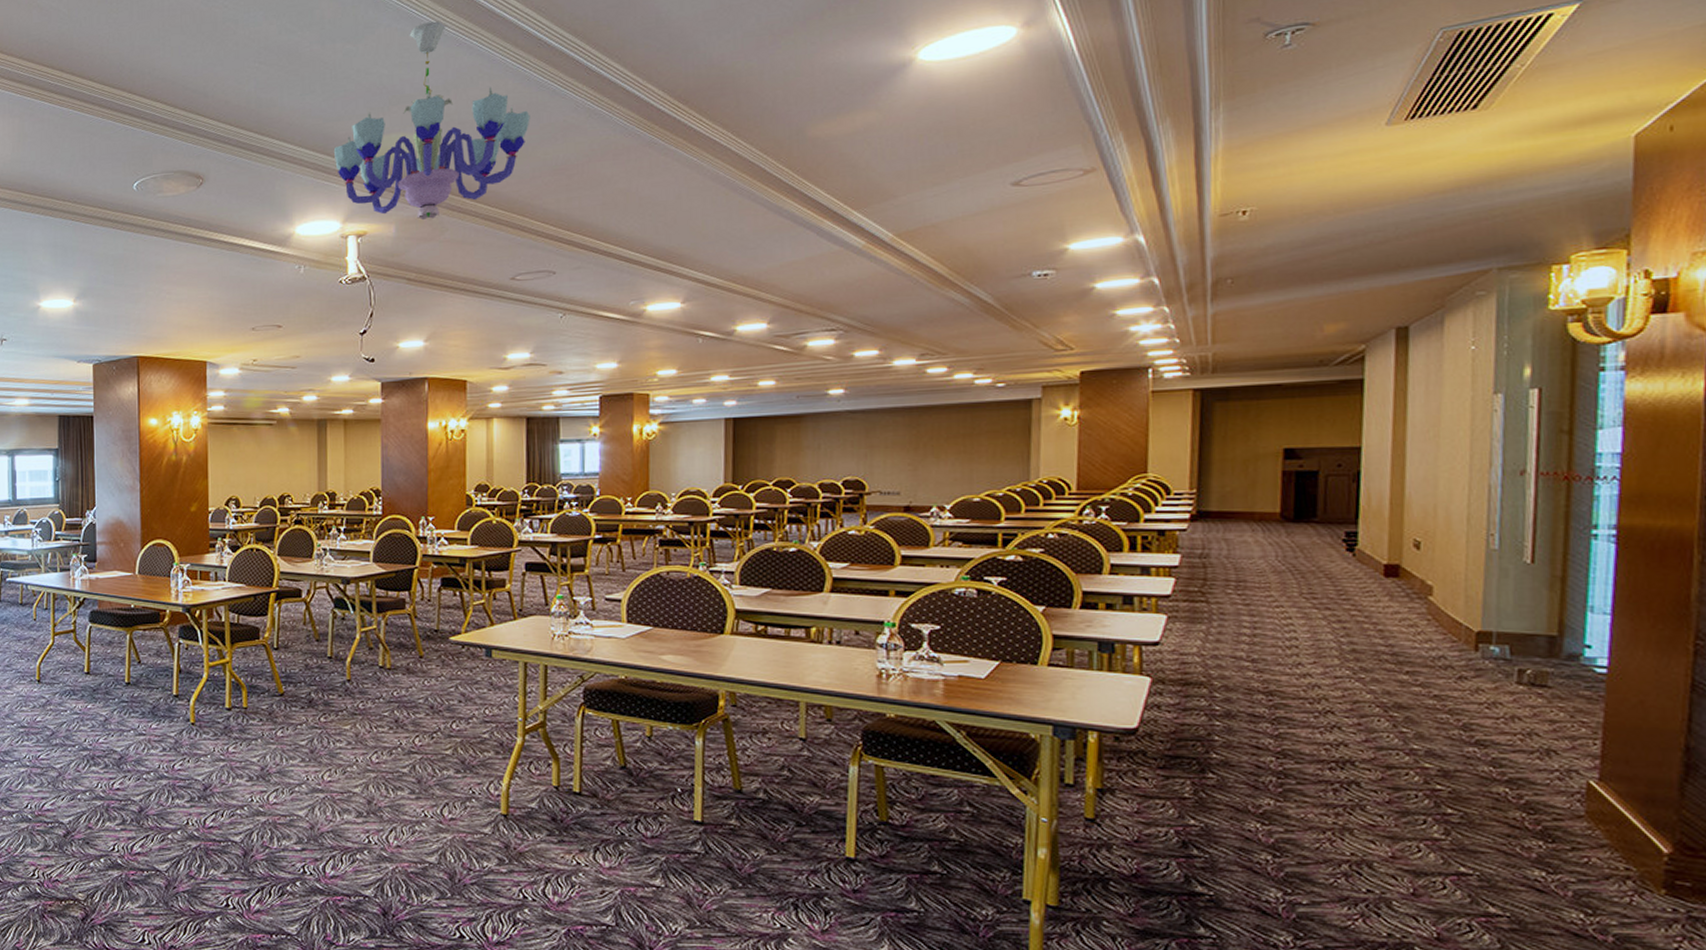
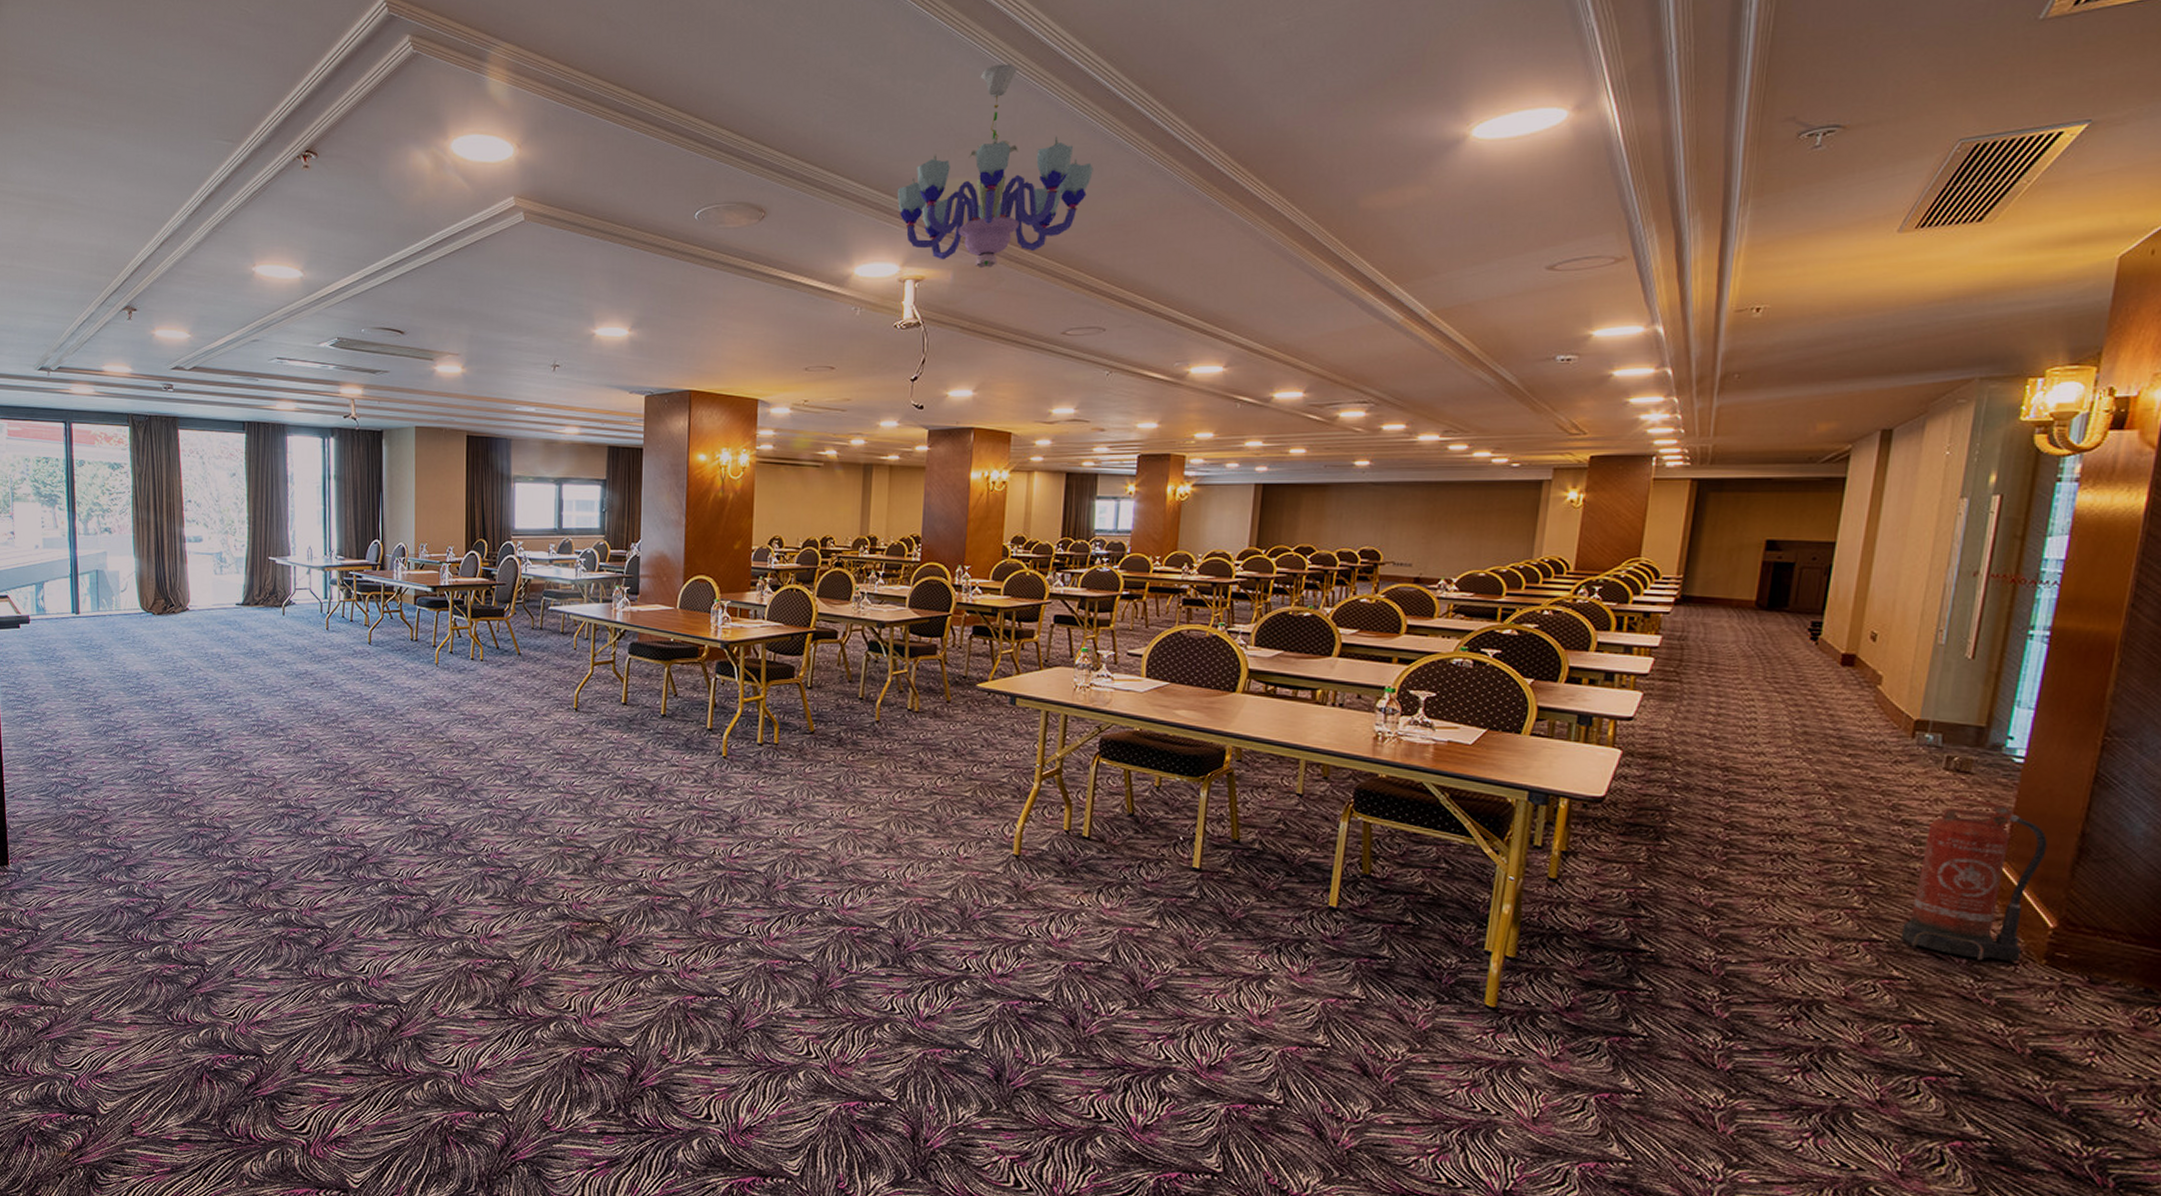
fire extinguisher: none [1492,711,1648,893] -> present [1900,794,2047,962]

